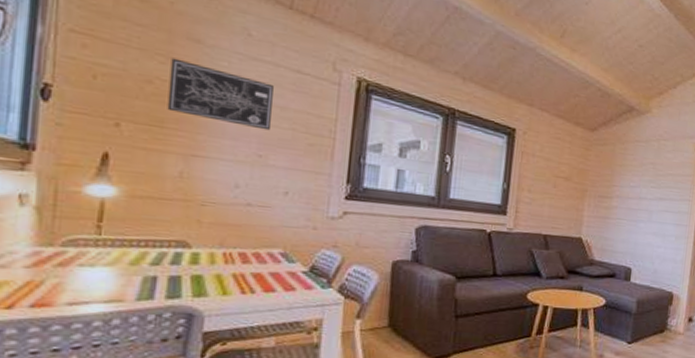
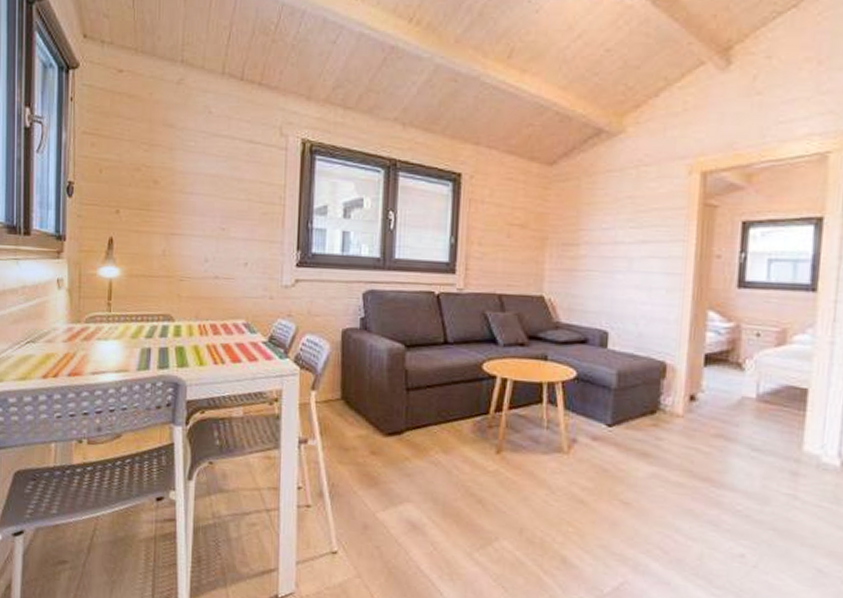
wall art: present [167,58,274,131] -> none [151,145,231,204]

